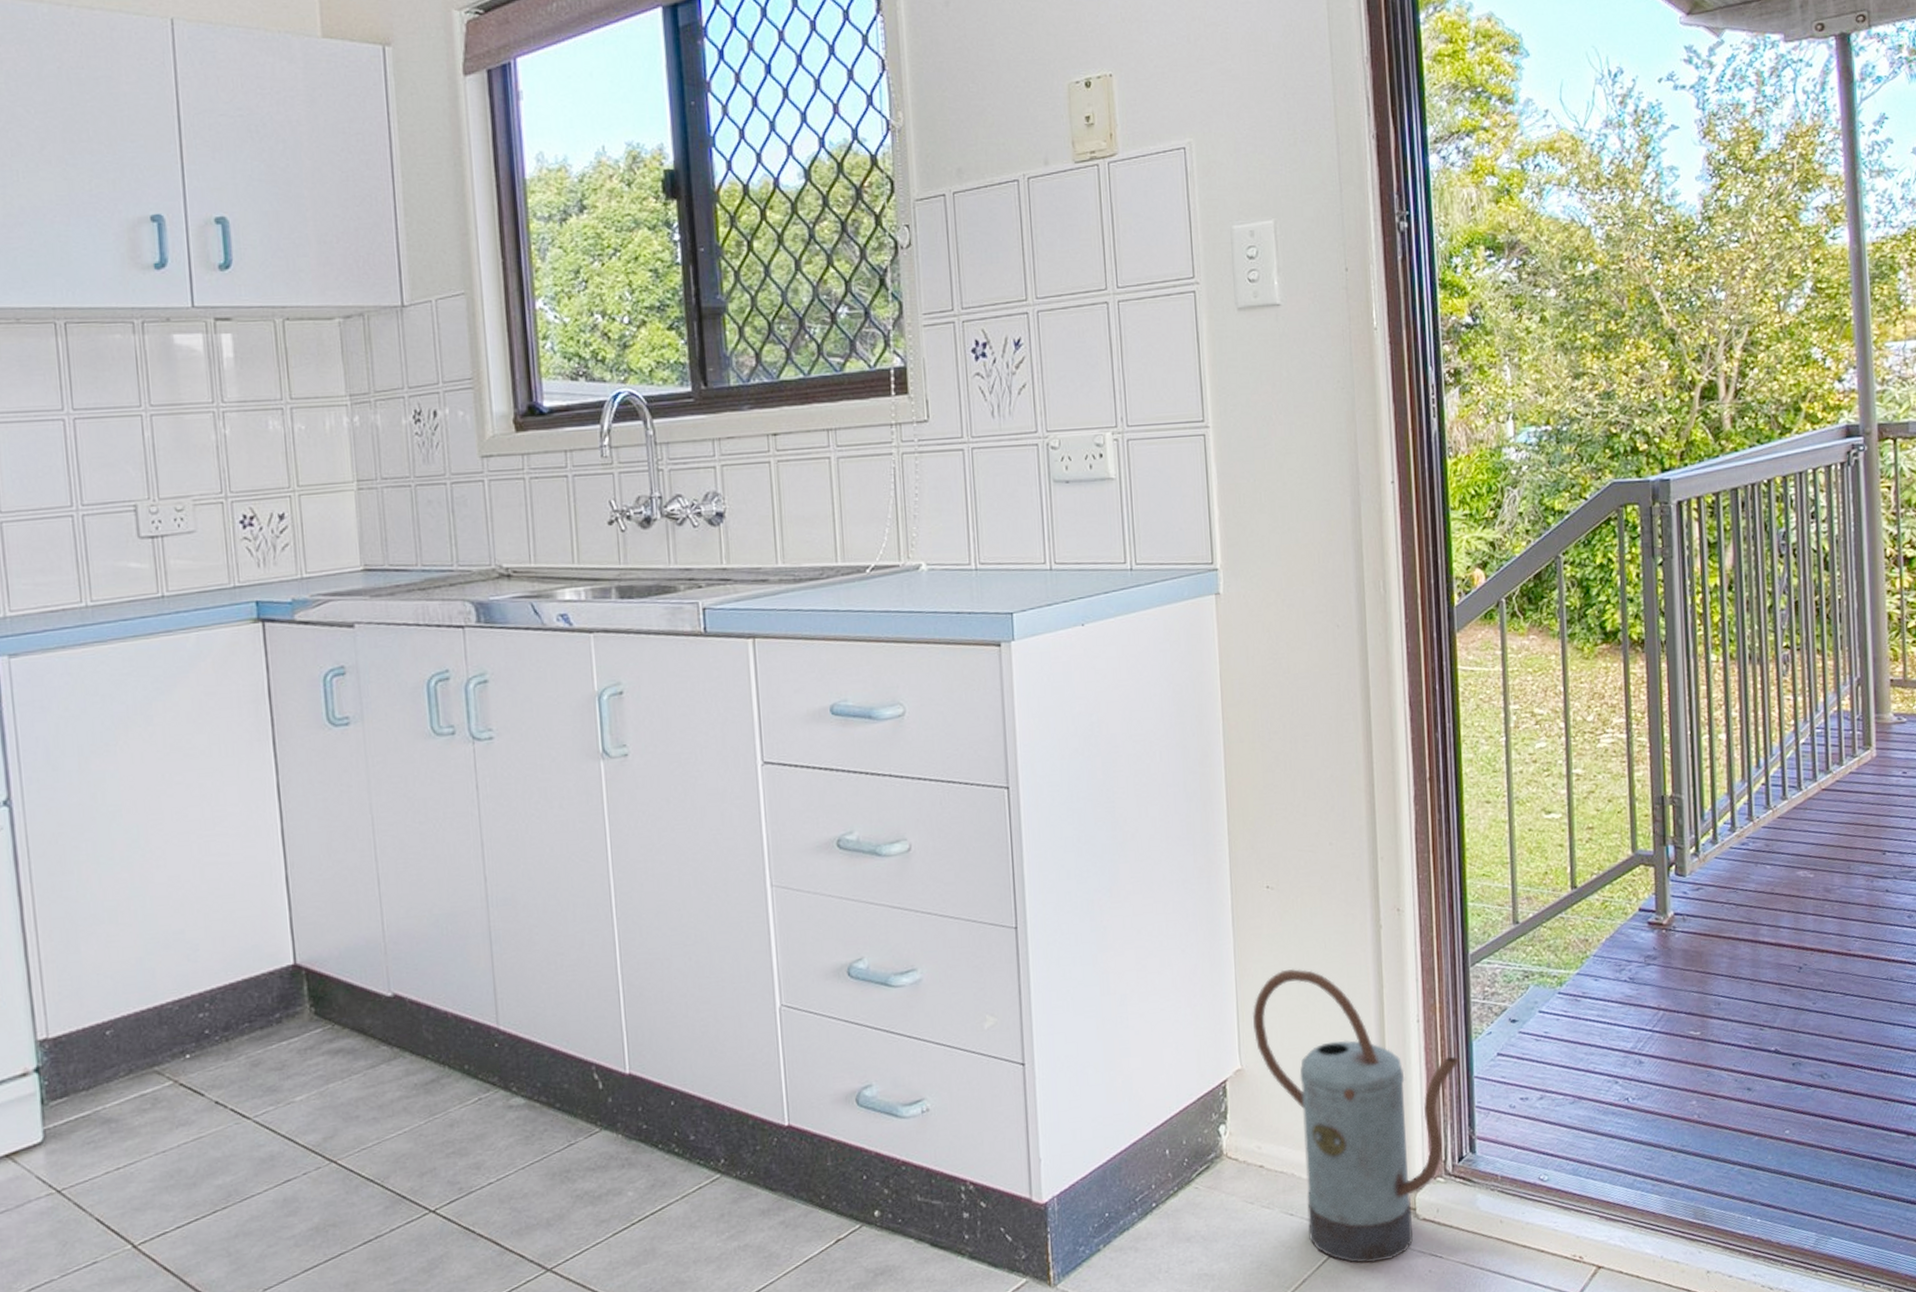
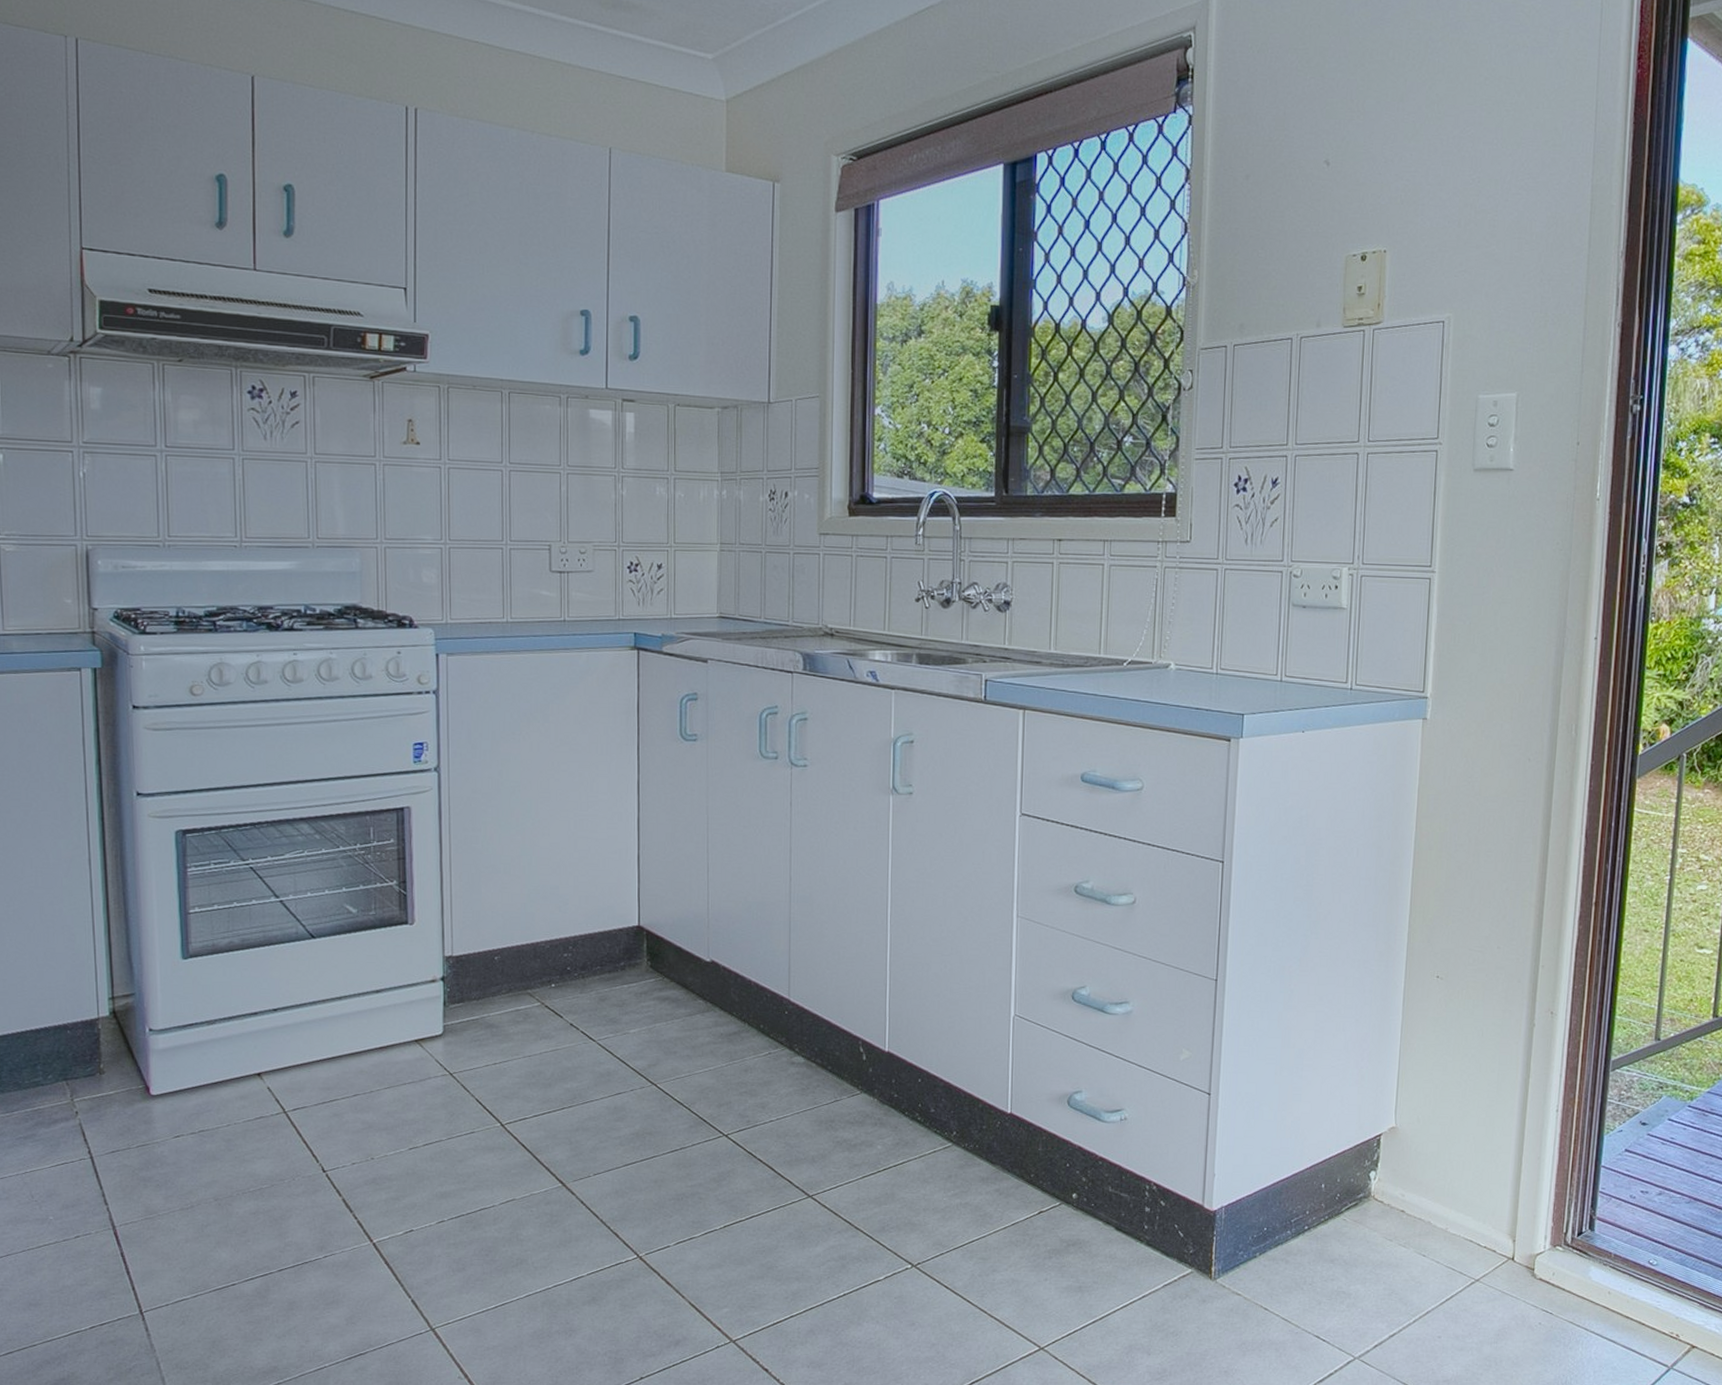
watering can: present [1253,968,1459,1263] -> none [1410,1049,1590,1308]

